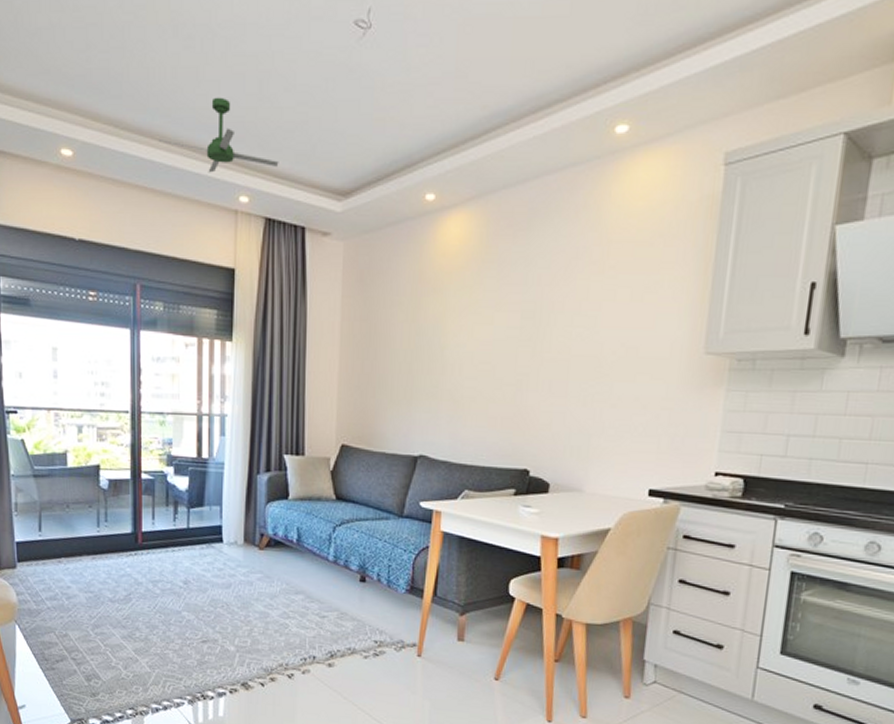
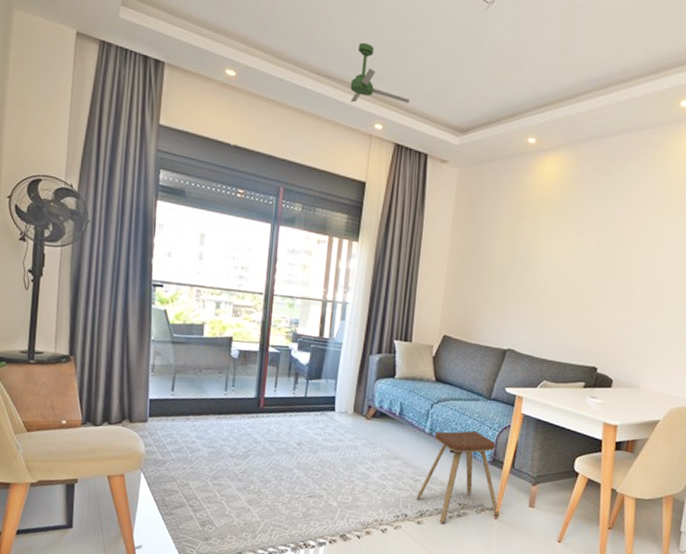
music stool: none [325,555,422,664] -> present [417,431,499,523]

